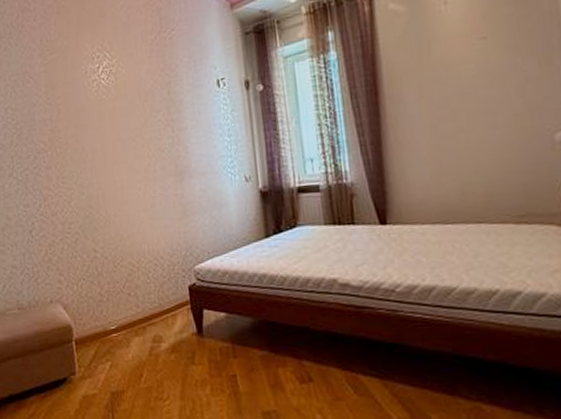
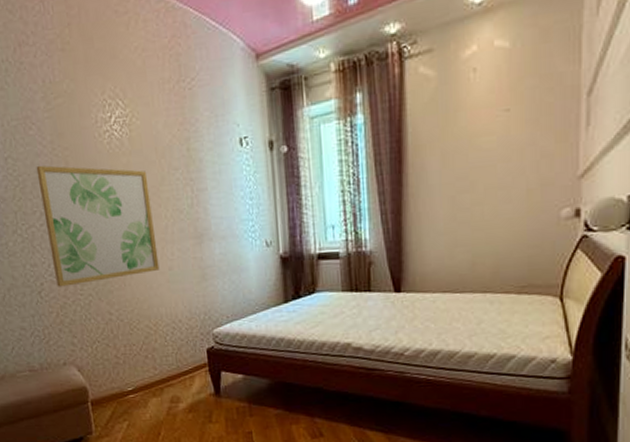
wall art: none [32,113,142,226] -> present [36,165,160,287]

